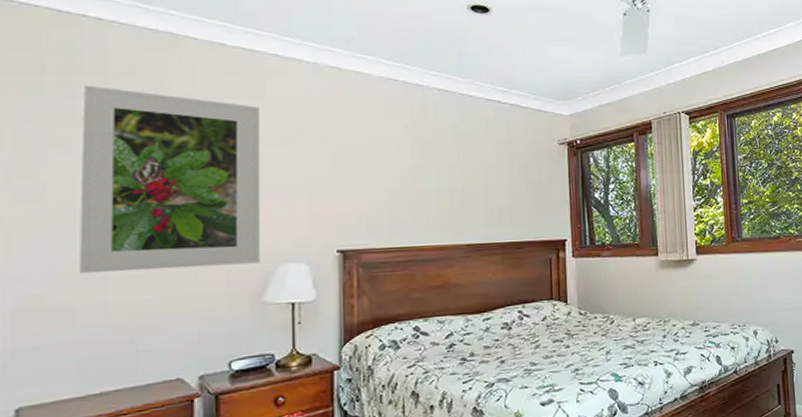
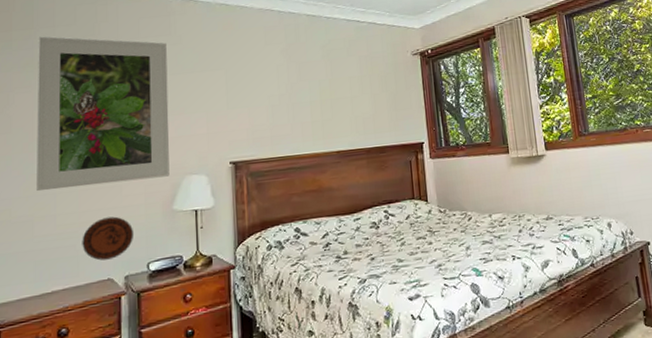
decorative plate: none [142,307,213,358] -> present [82,216,134,261]

